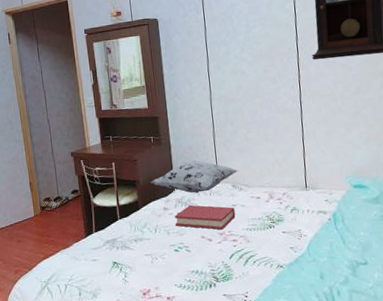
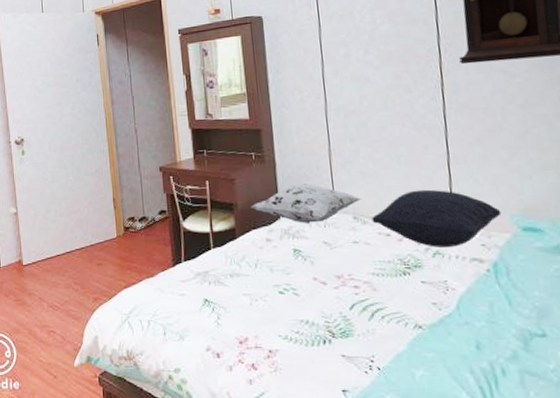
hardback book: present [175,204,236,230] -> none [280,237,358,272]
pillow: none [246,160,340,205] -> present [372,189,502,247]

